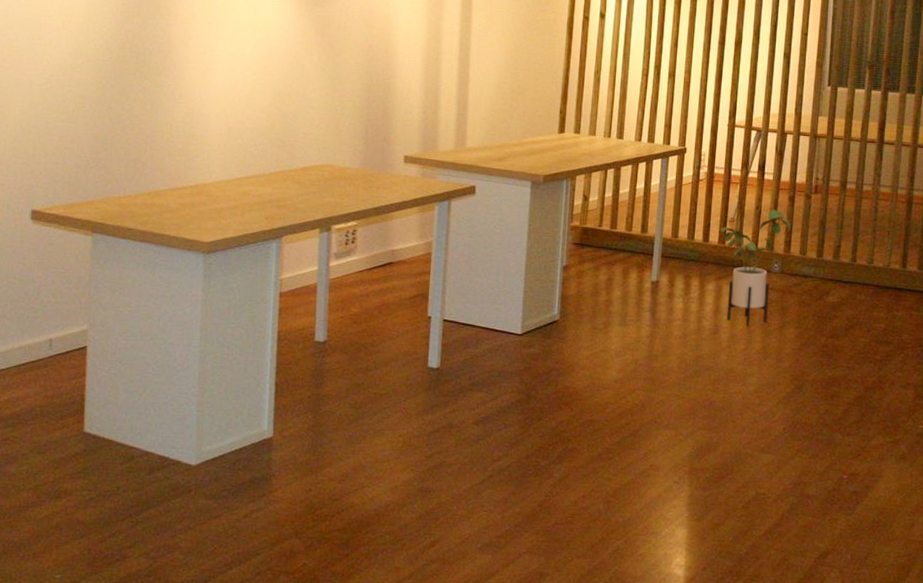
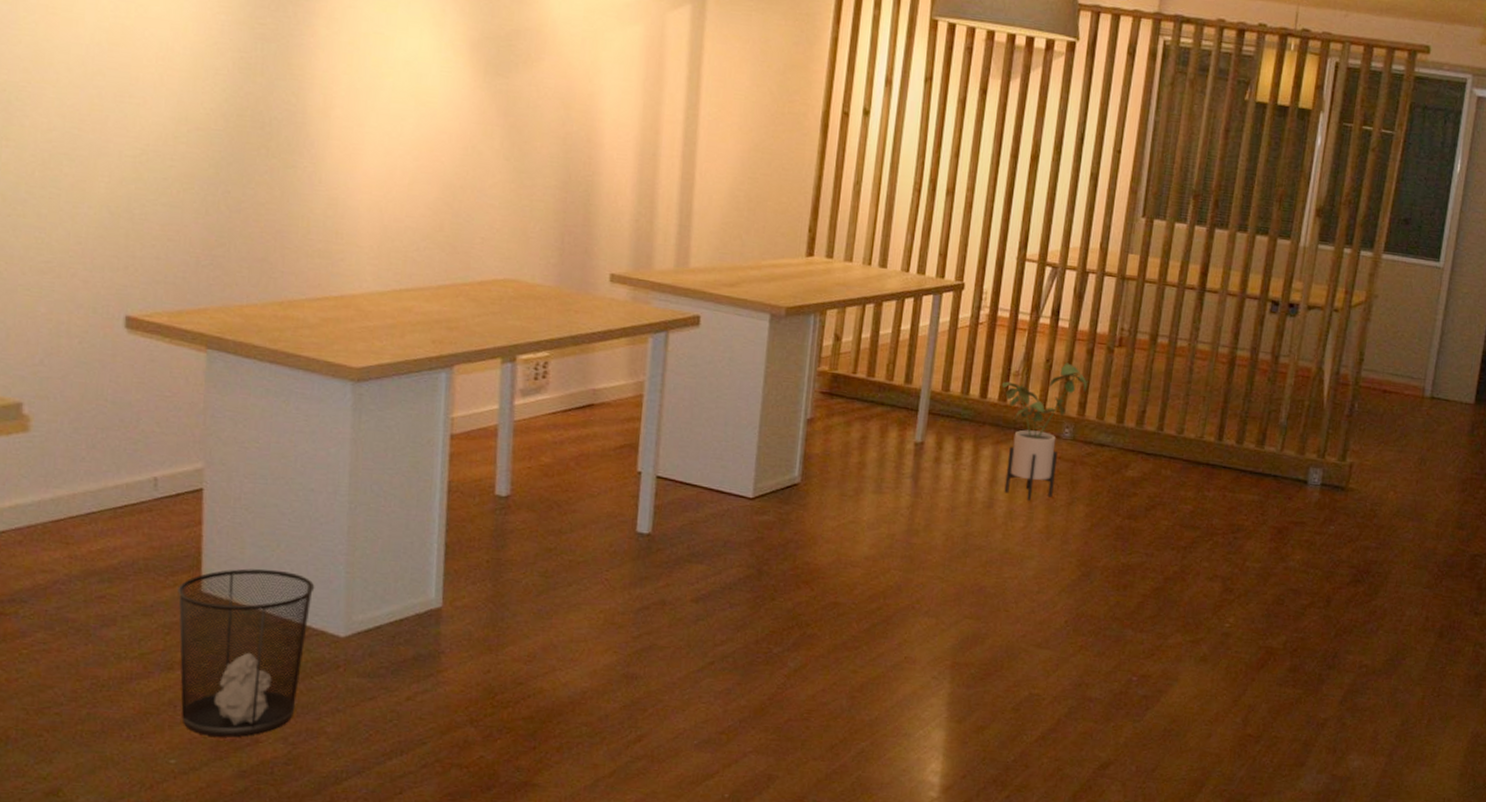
waste bin: none [65,410,173,554] -> present [178,568,315,737]

